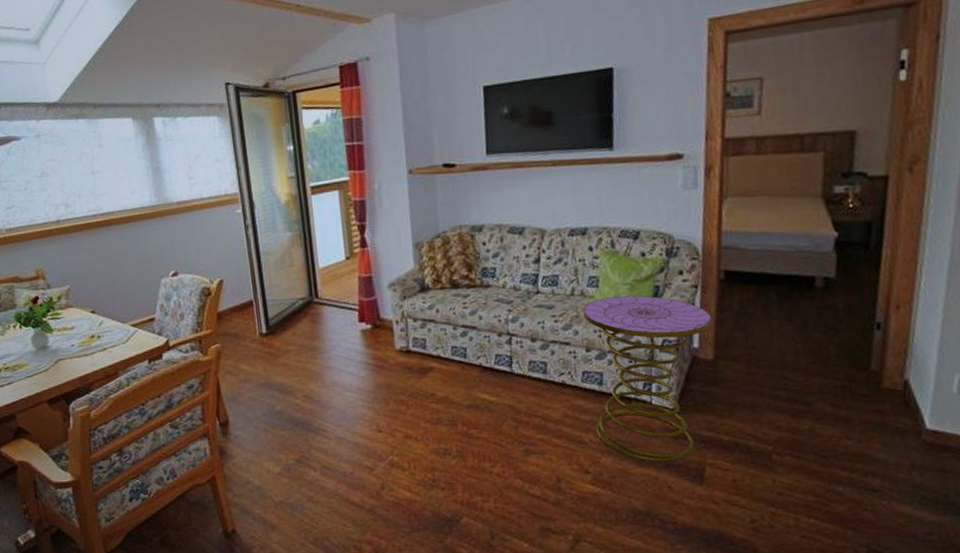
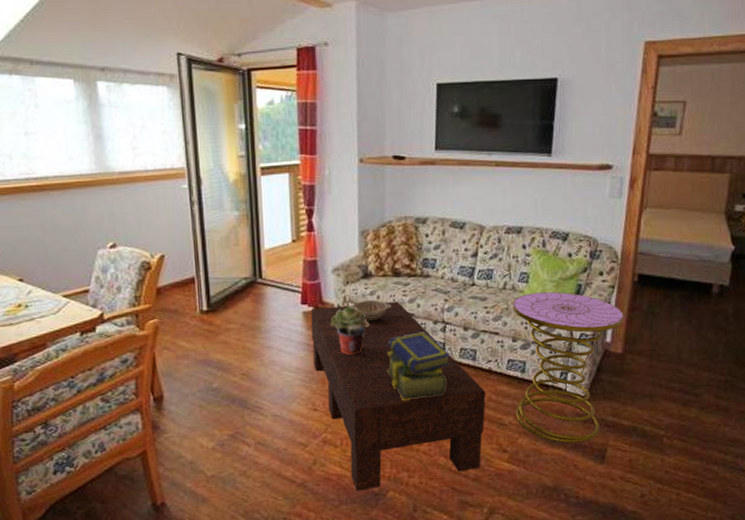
coffee table: none [369,314,562,517] -> present [311,301,486,491]
potted plant: none [390,322,430,372] -> present [330,306,369,355]
decorative bowl: none [409,314,453,337] -> present [350,300,393,322]
stack of books: none [451,345,519,419] -> present [387,332,451,401]

